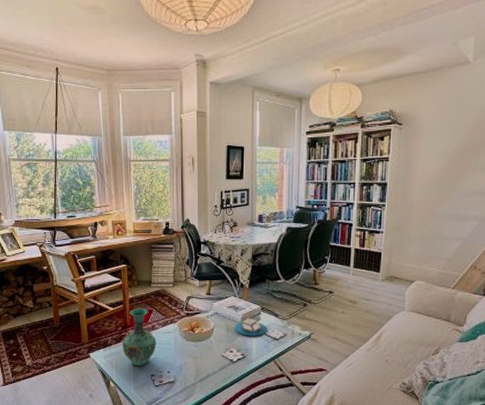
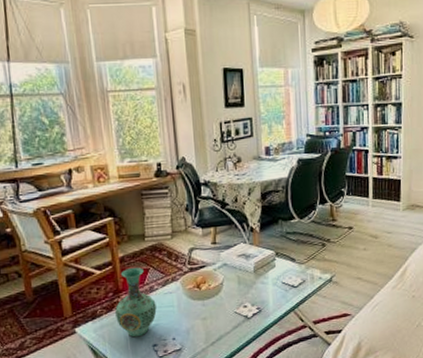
candle: present [234,316,267,337] -> none [246,264,284,287]

